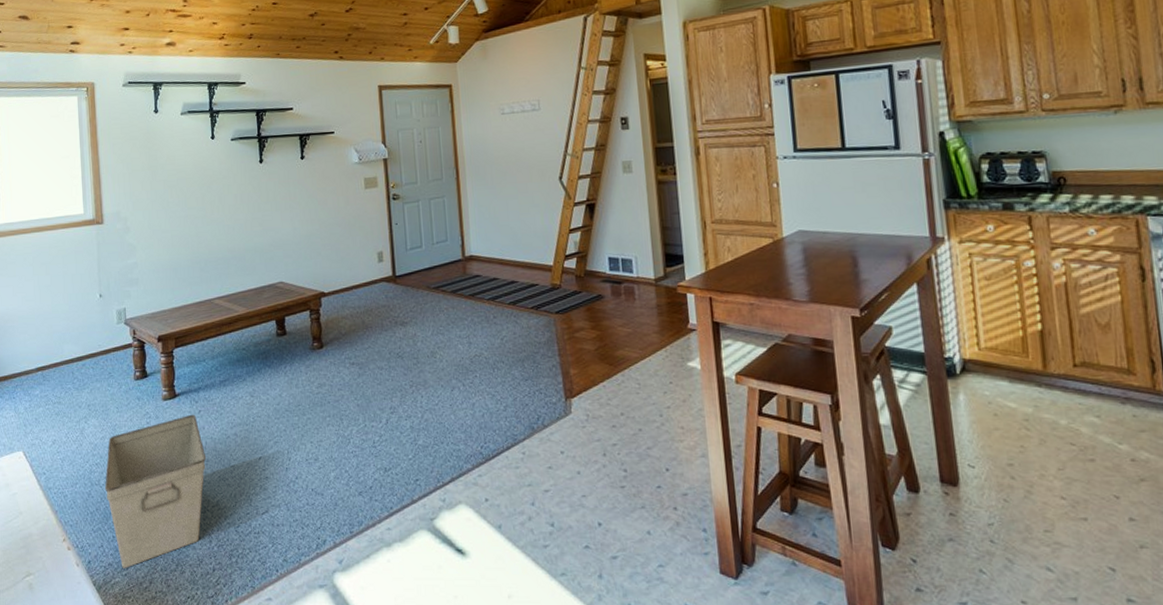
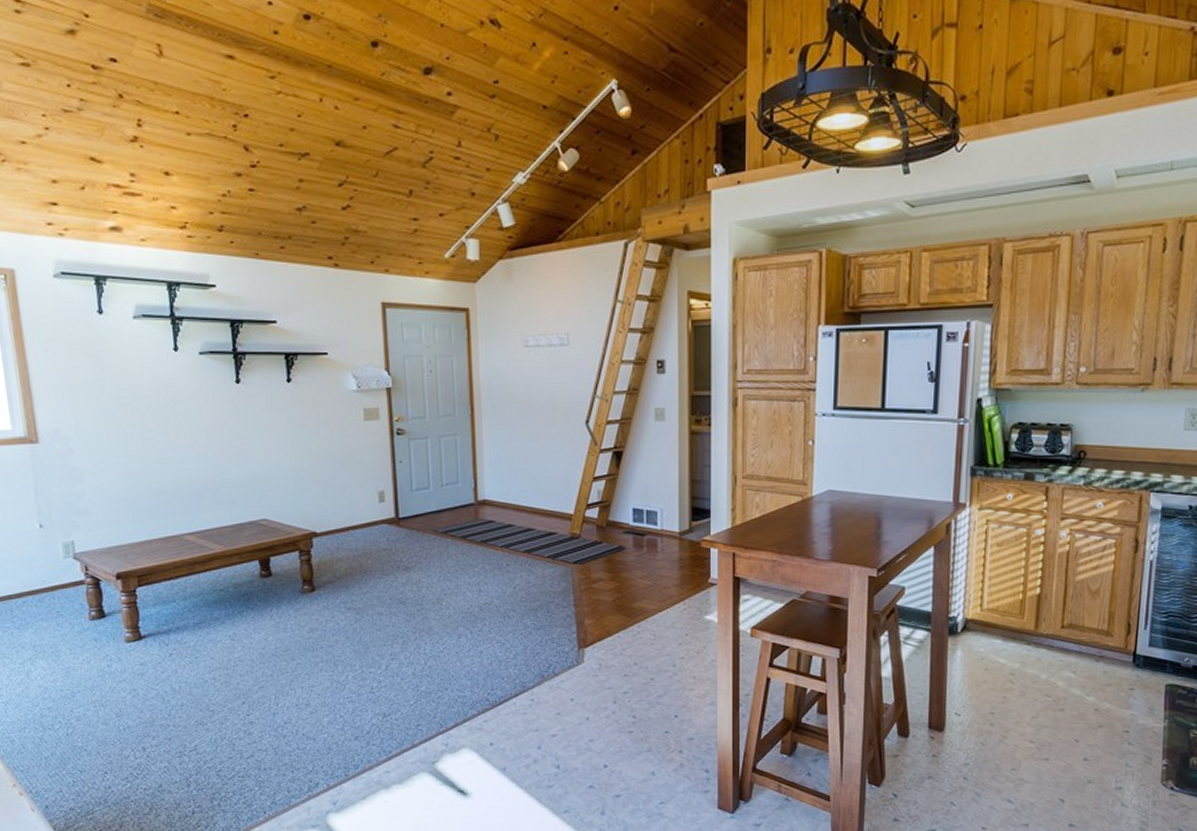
storage bin: present [104,414,207,568] -> none [60,657,181,813]

